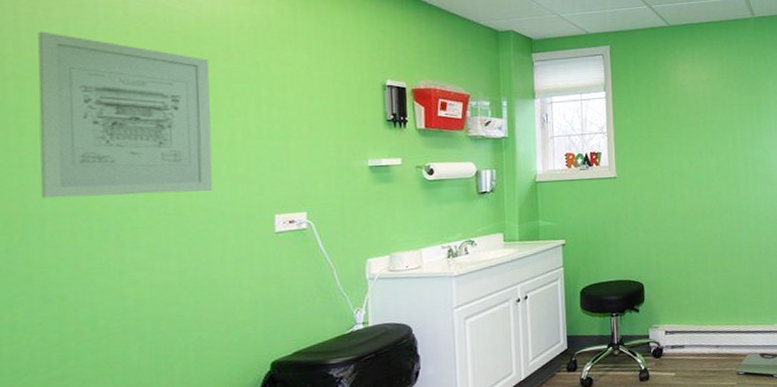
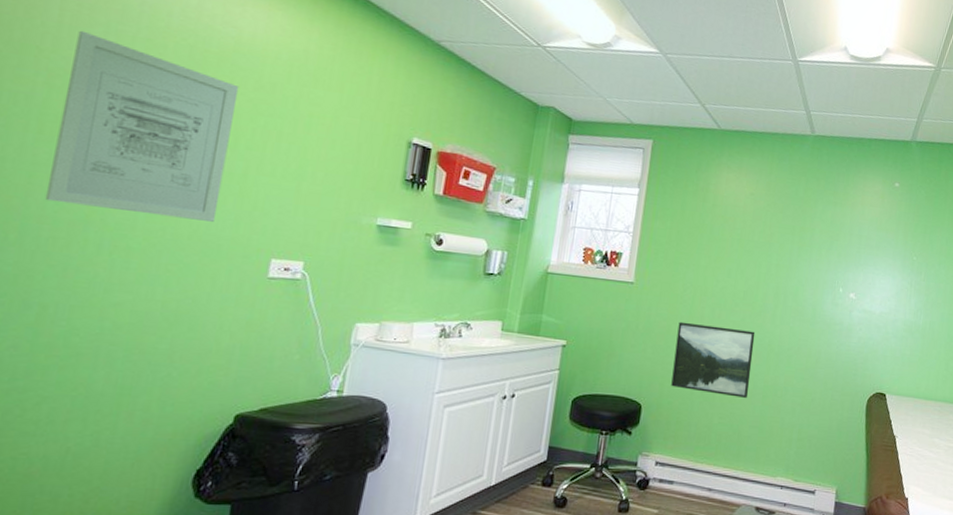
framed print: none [663,201,737,264] -> present [671,321,756,398]

